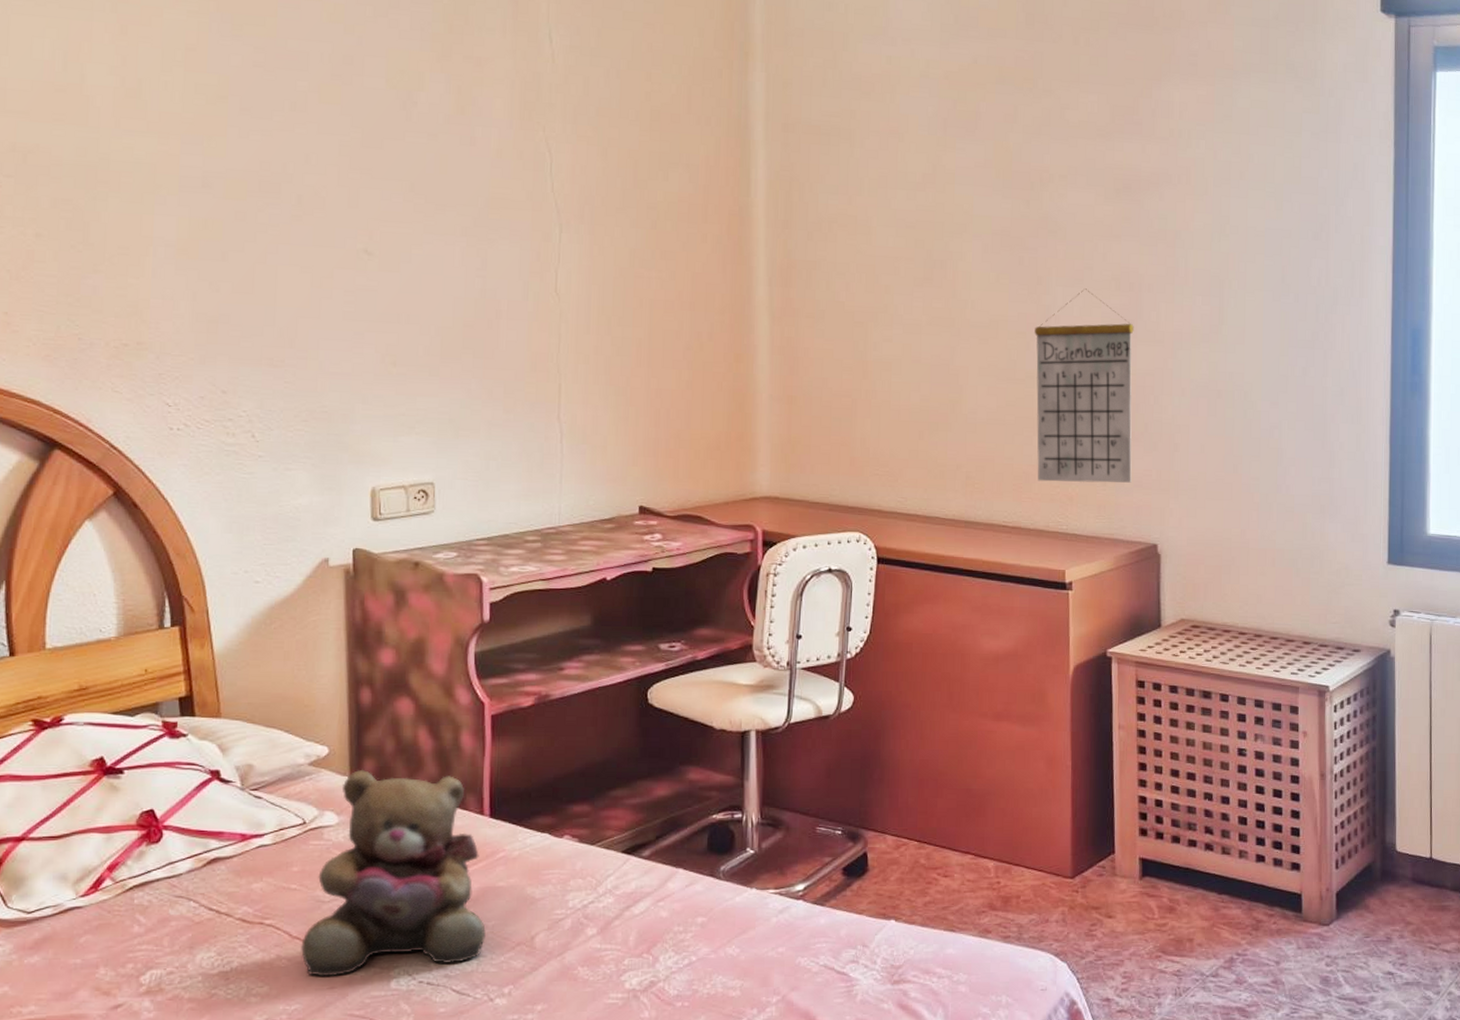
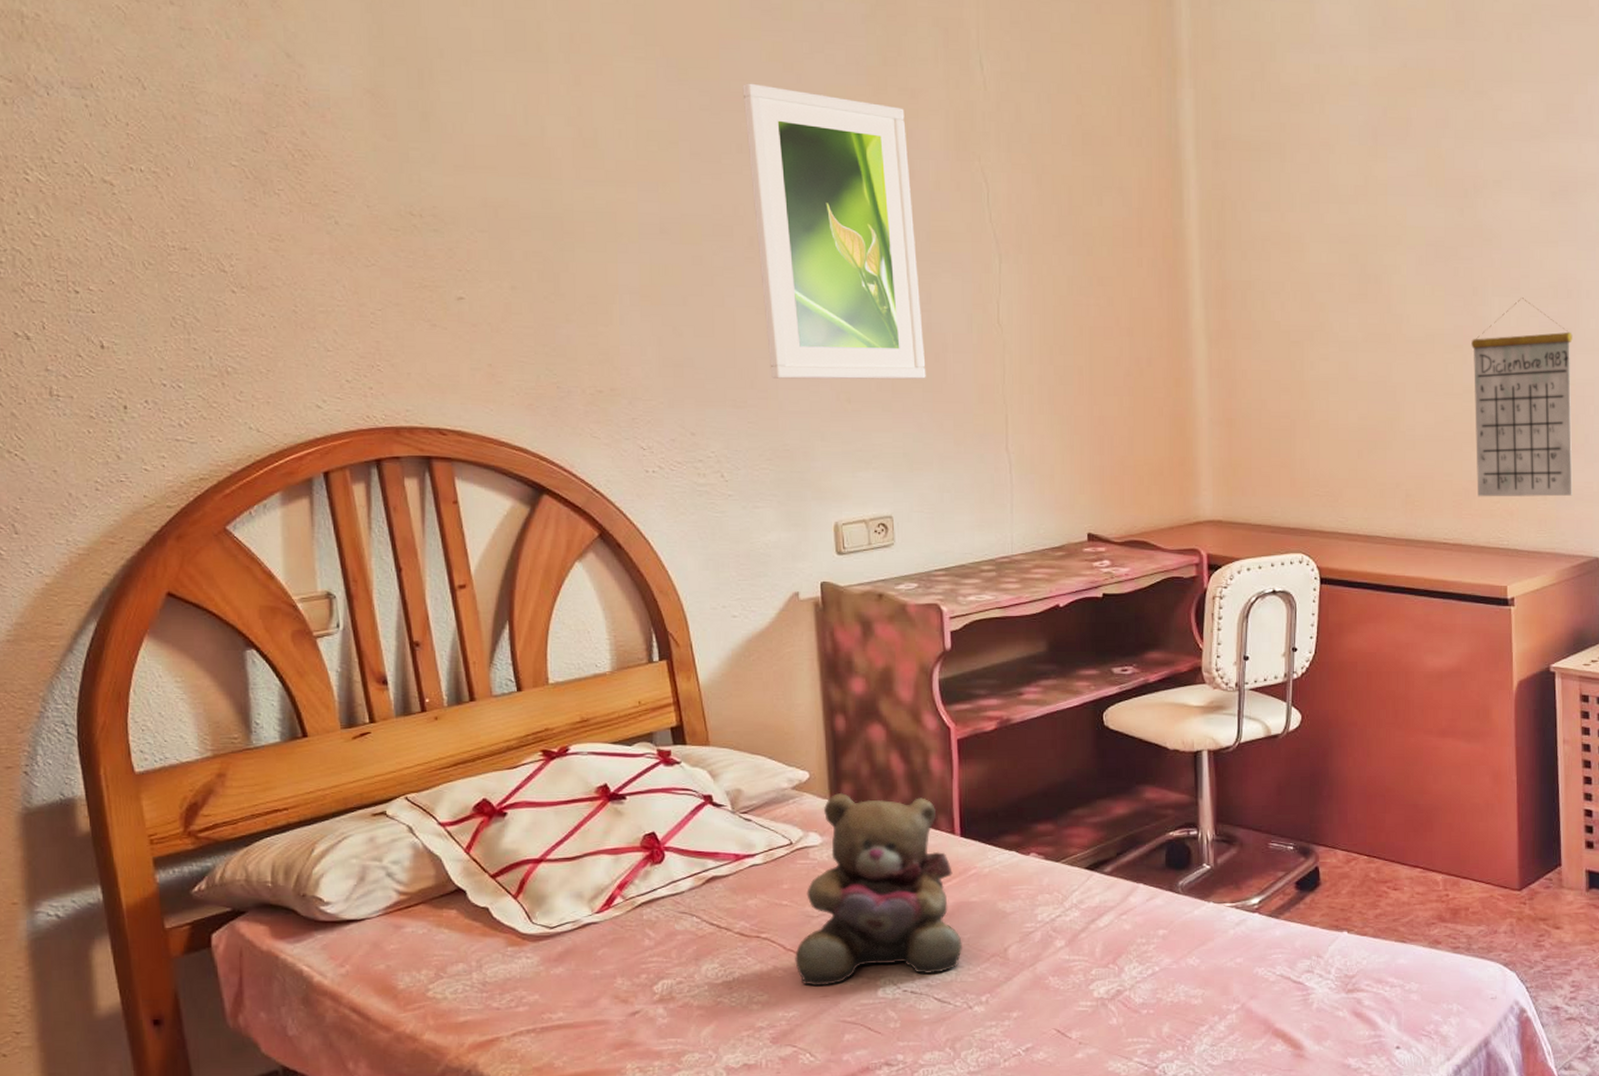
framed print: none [299,42,478,345] -> present [742,83,926,380]

